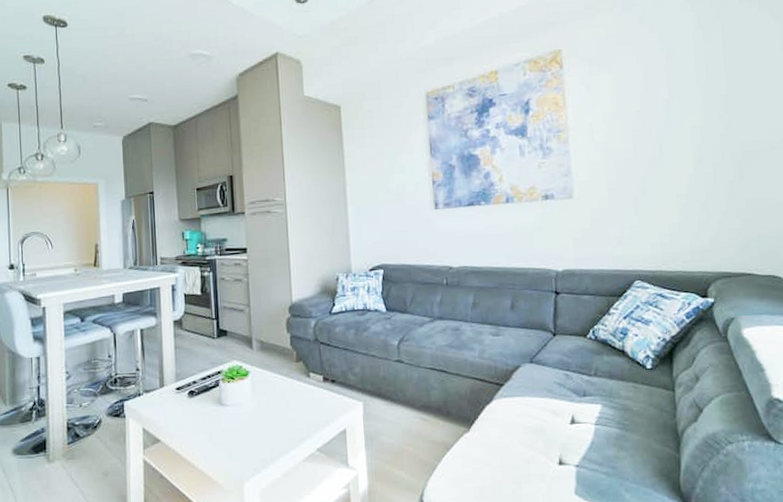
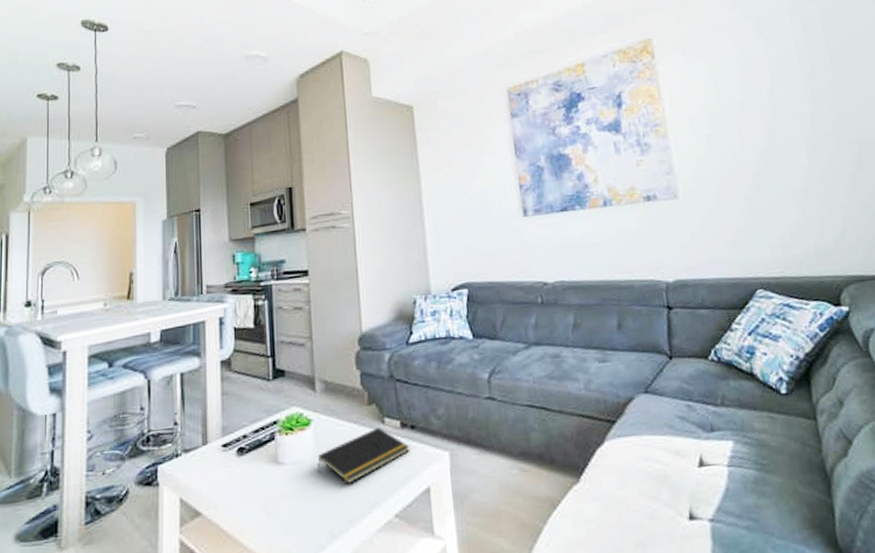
notepad: none [254,380,331,423] -> present [317,427,410,484]

